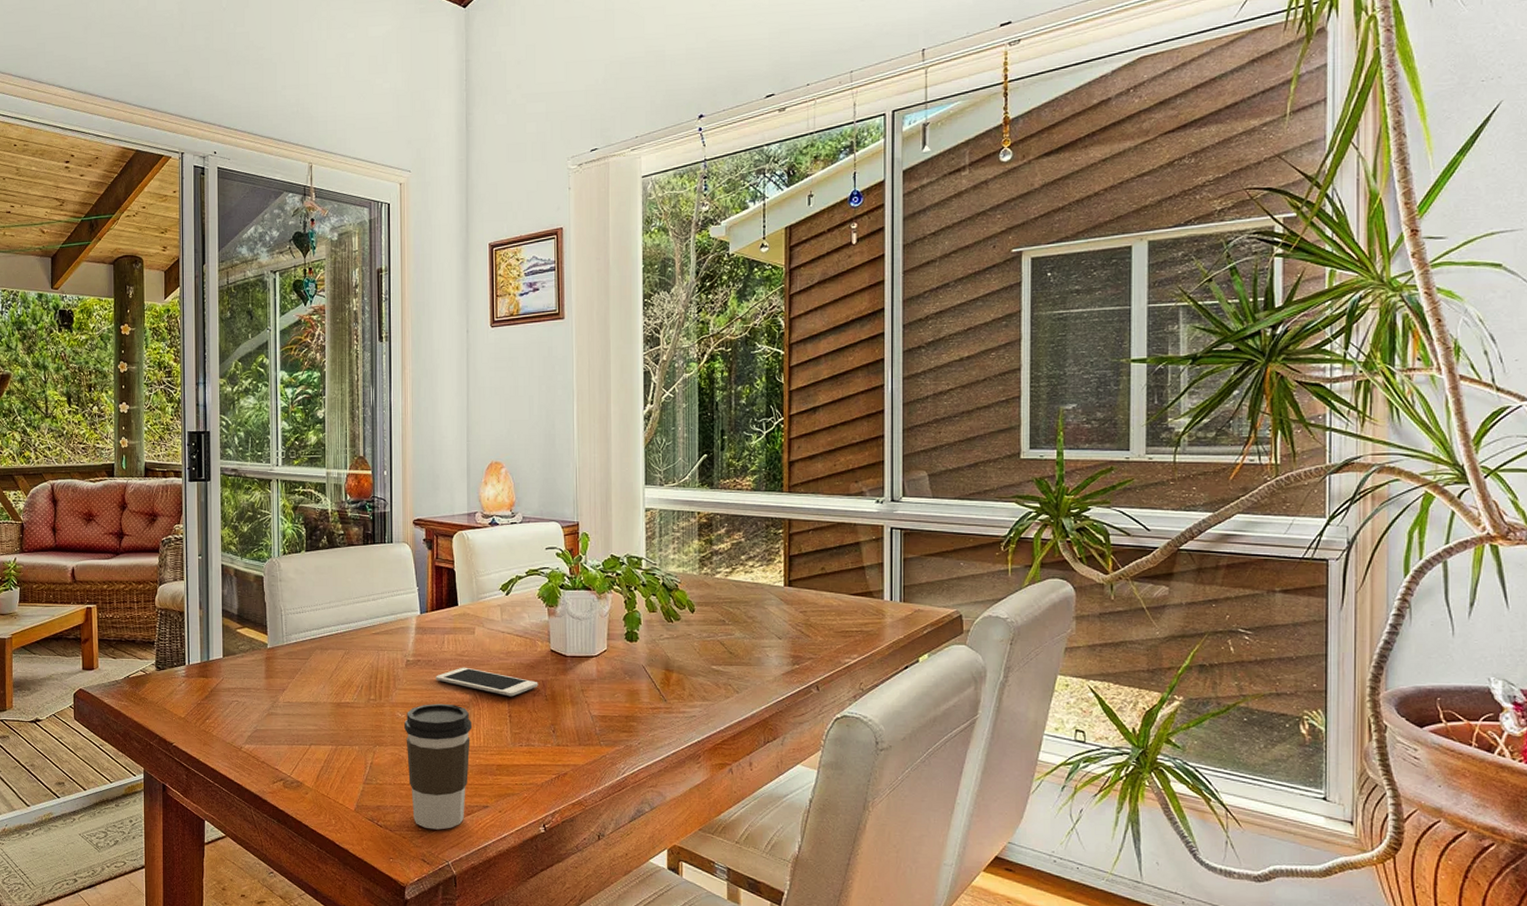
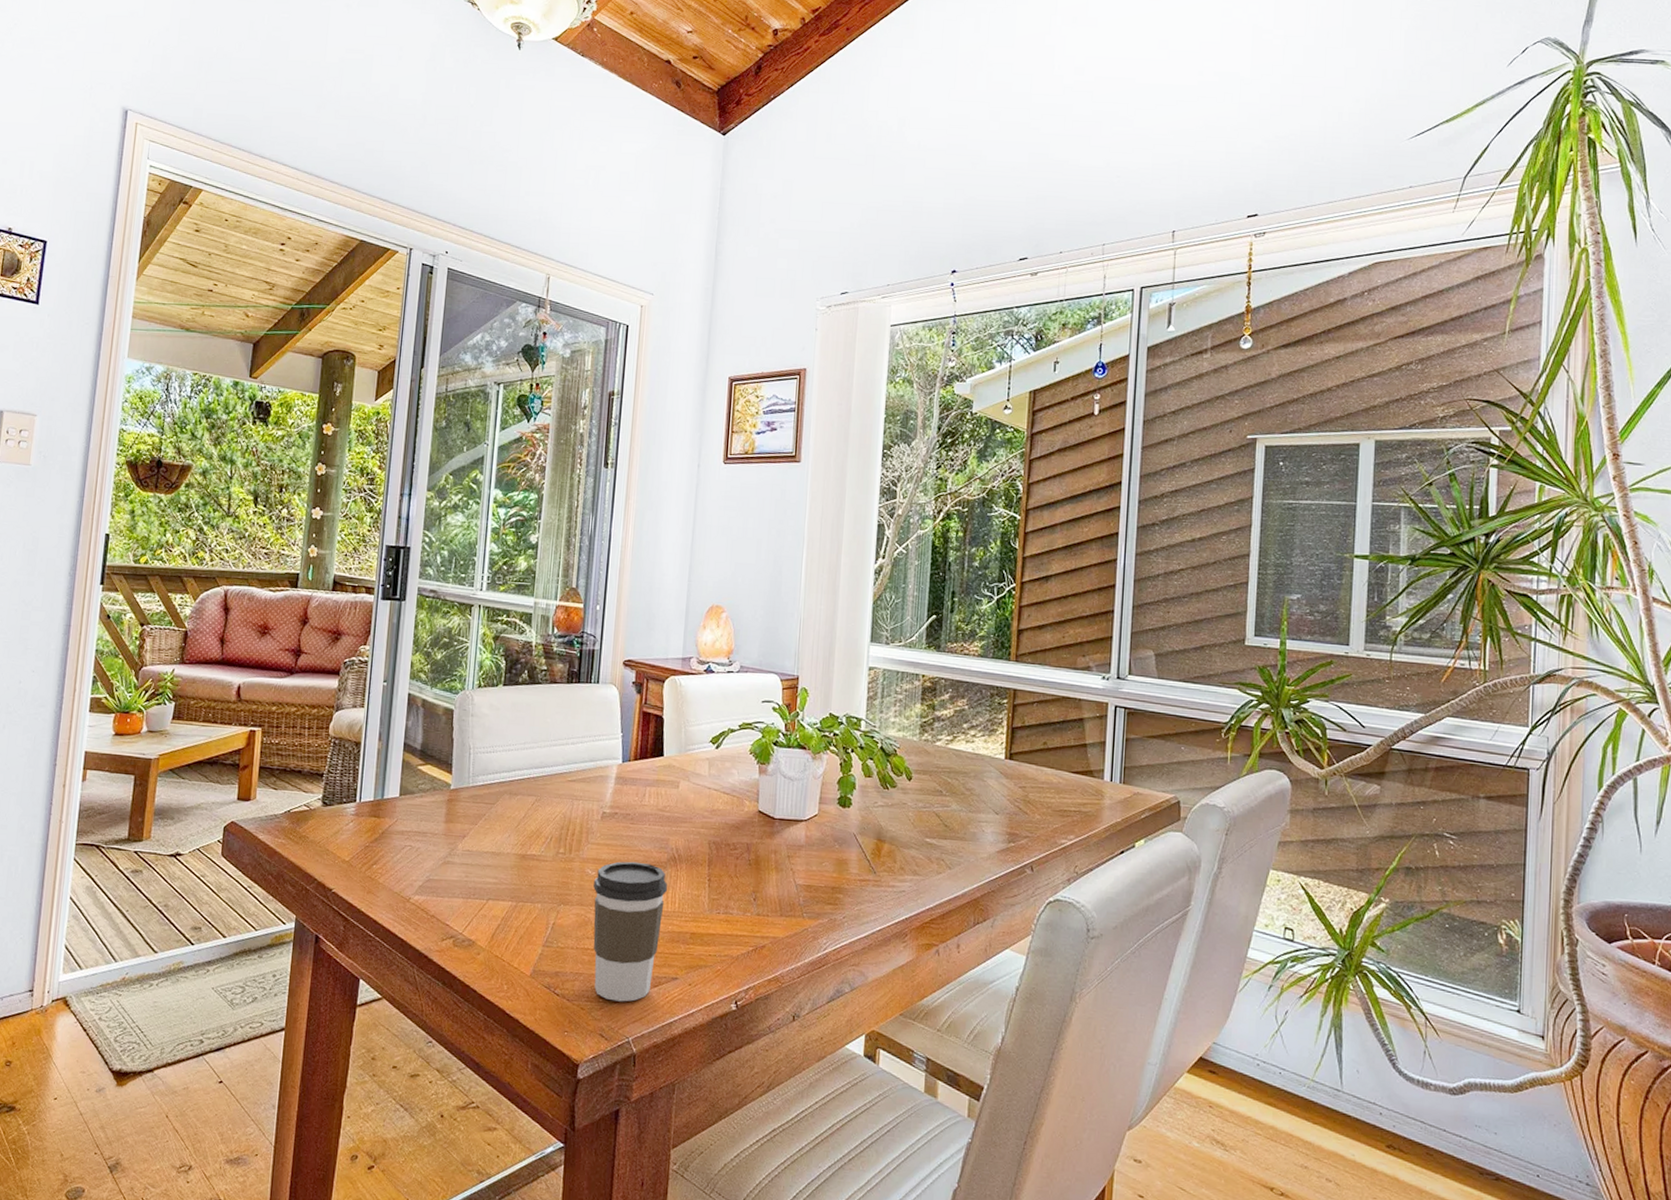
cell phone: present [436,667,538,697] -> none [632,823,743,859]

